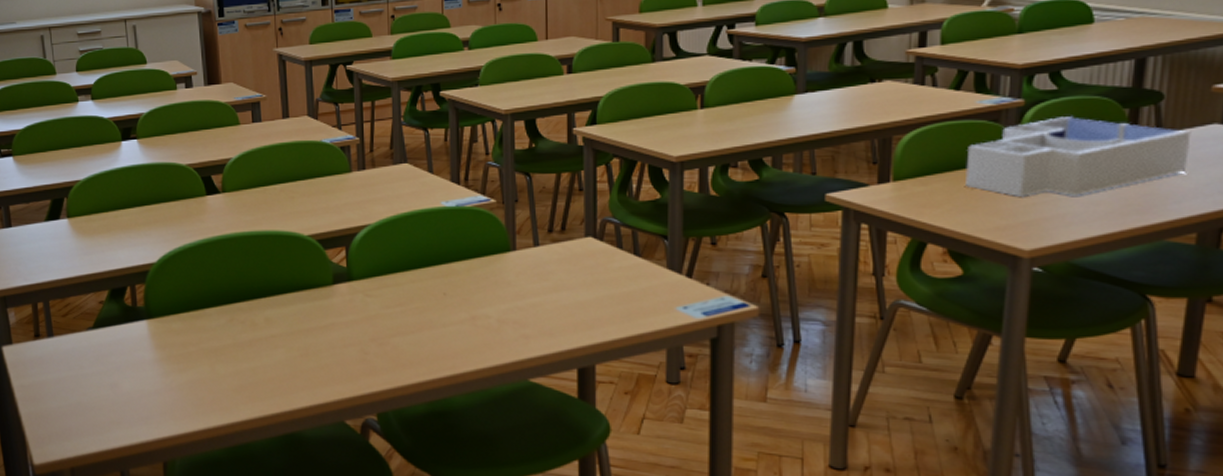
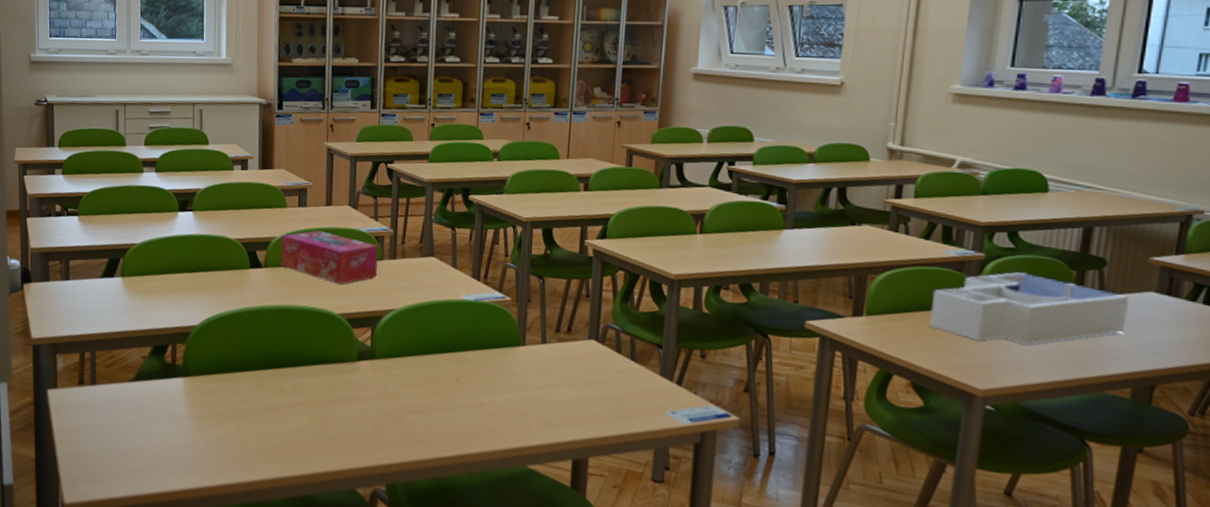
tissue box: none [237,147,346,203] -> present [281,230,379,284]

